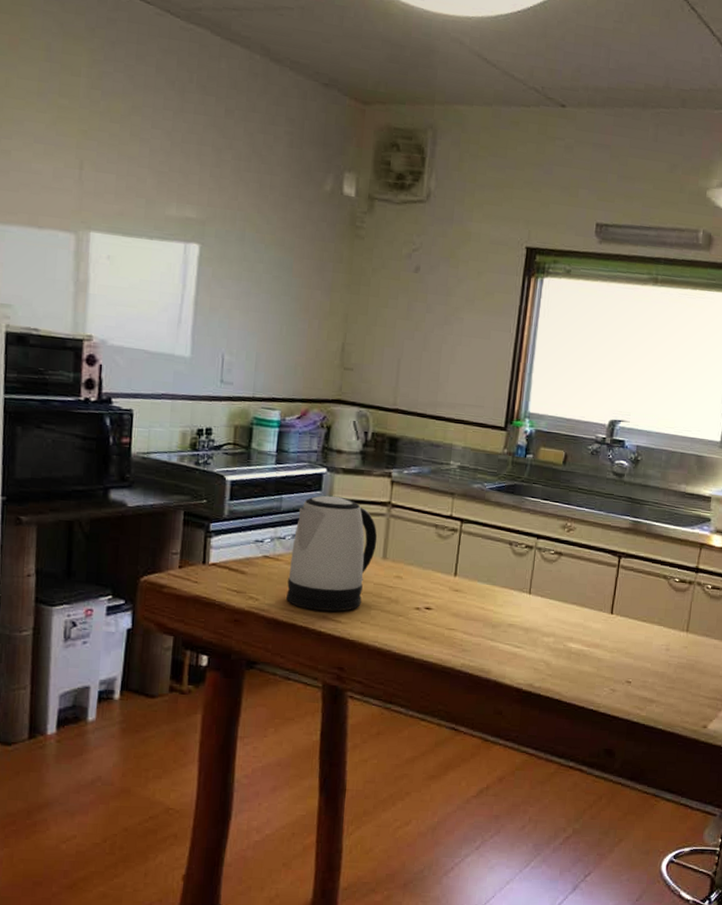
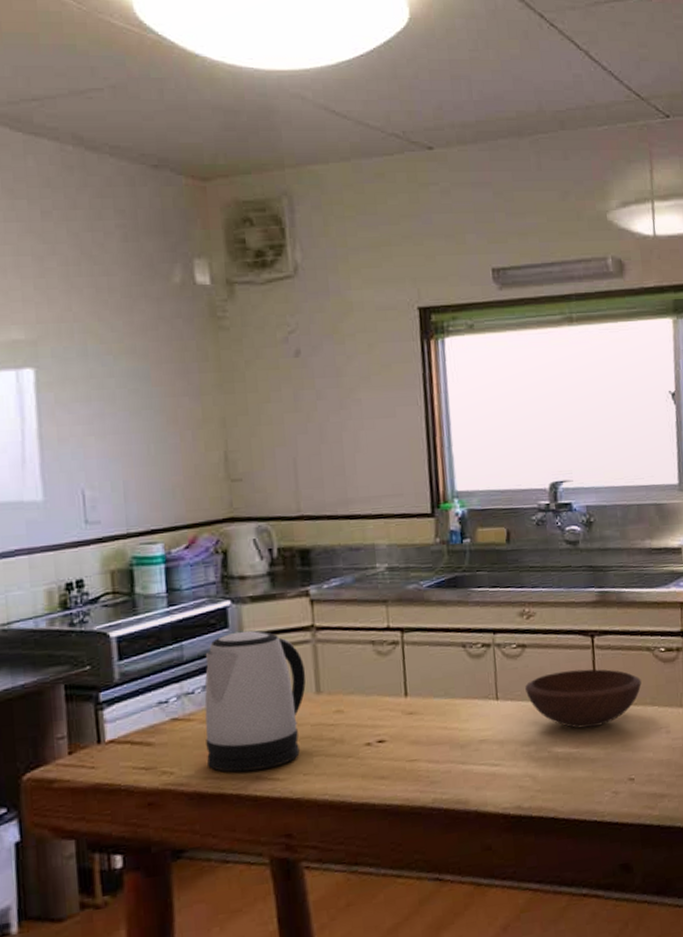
bowl: none [555,581,654,633] -> present [525,669,642,729]

